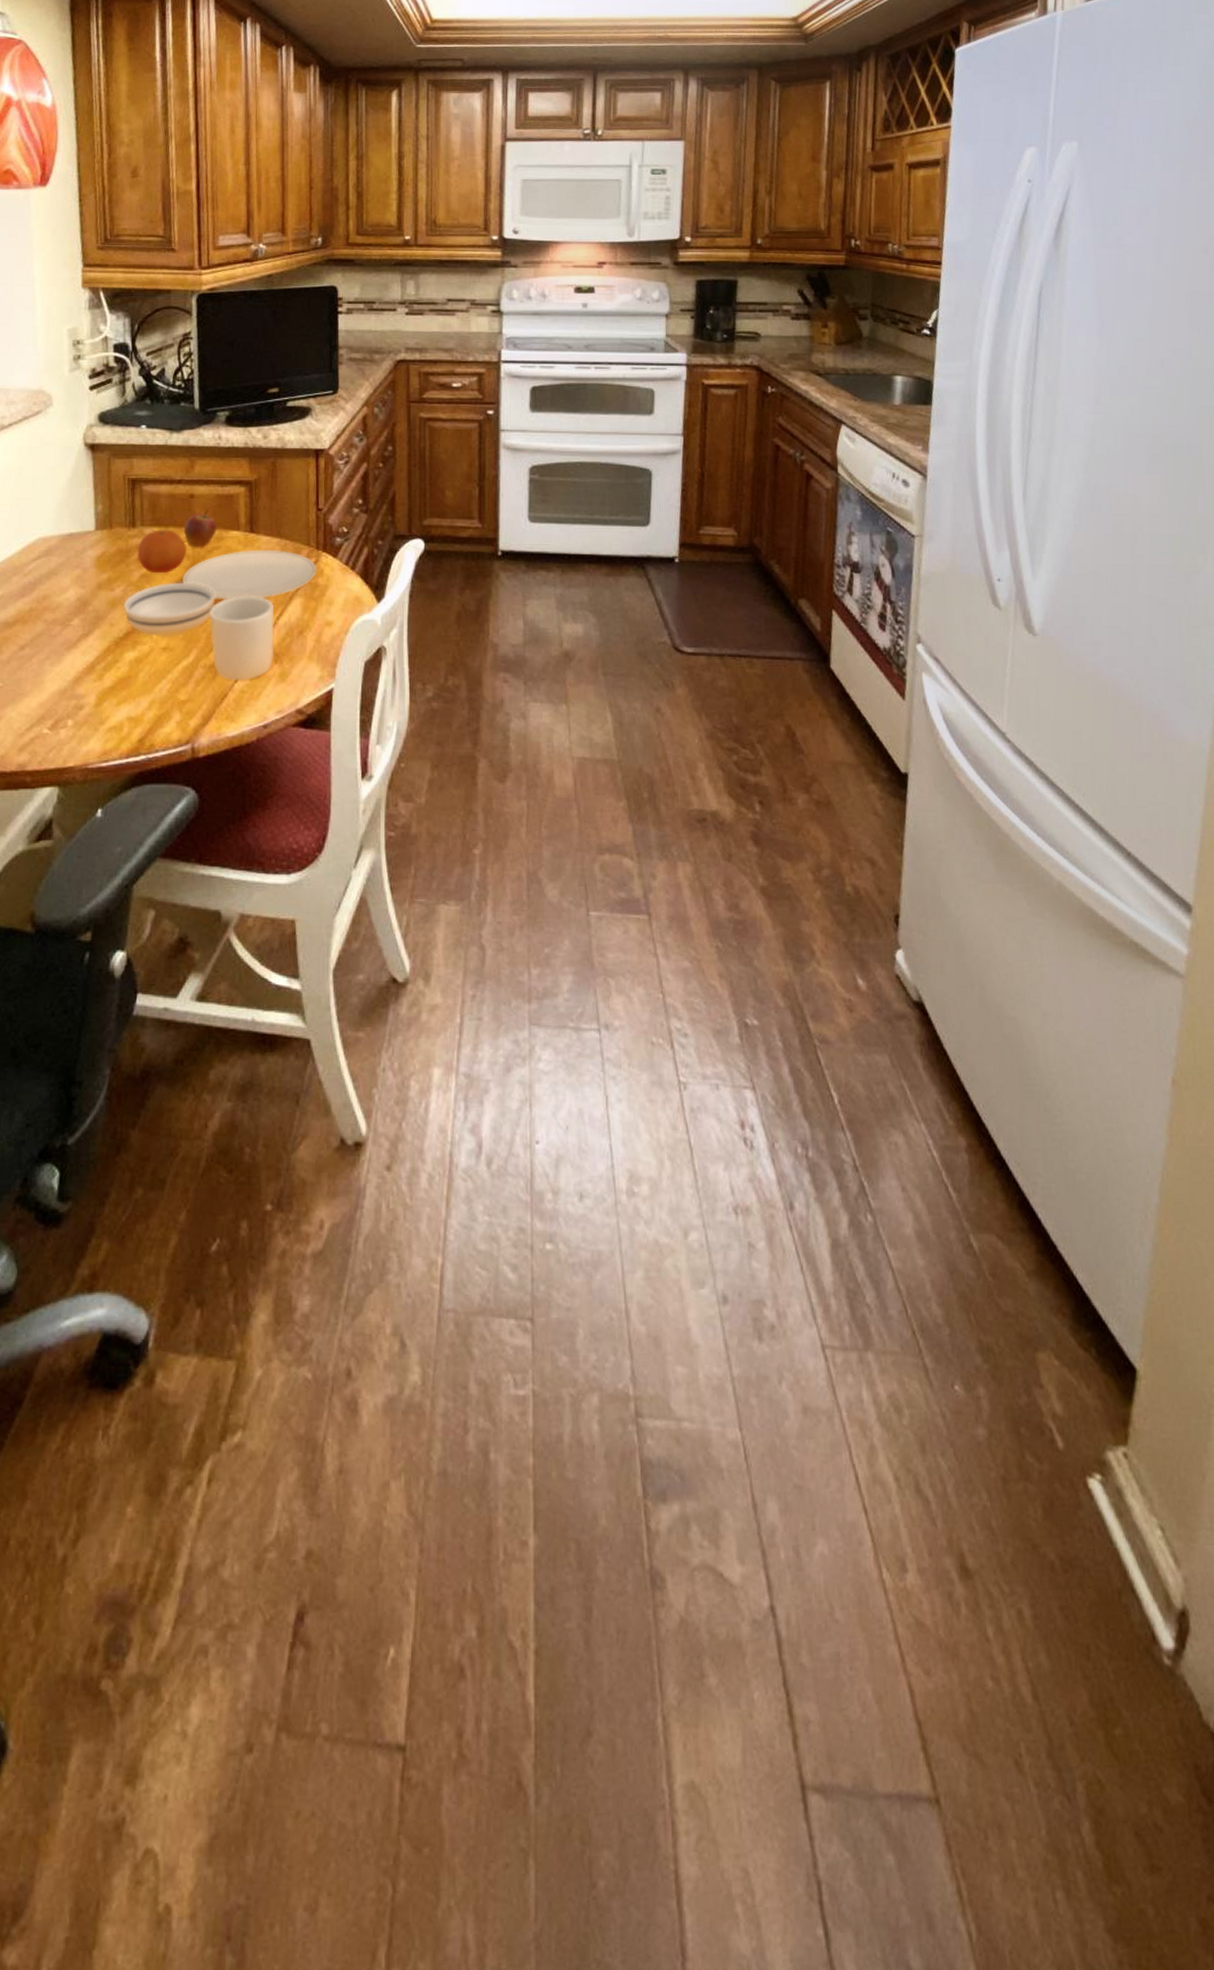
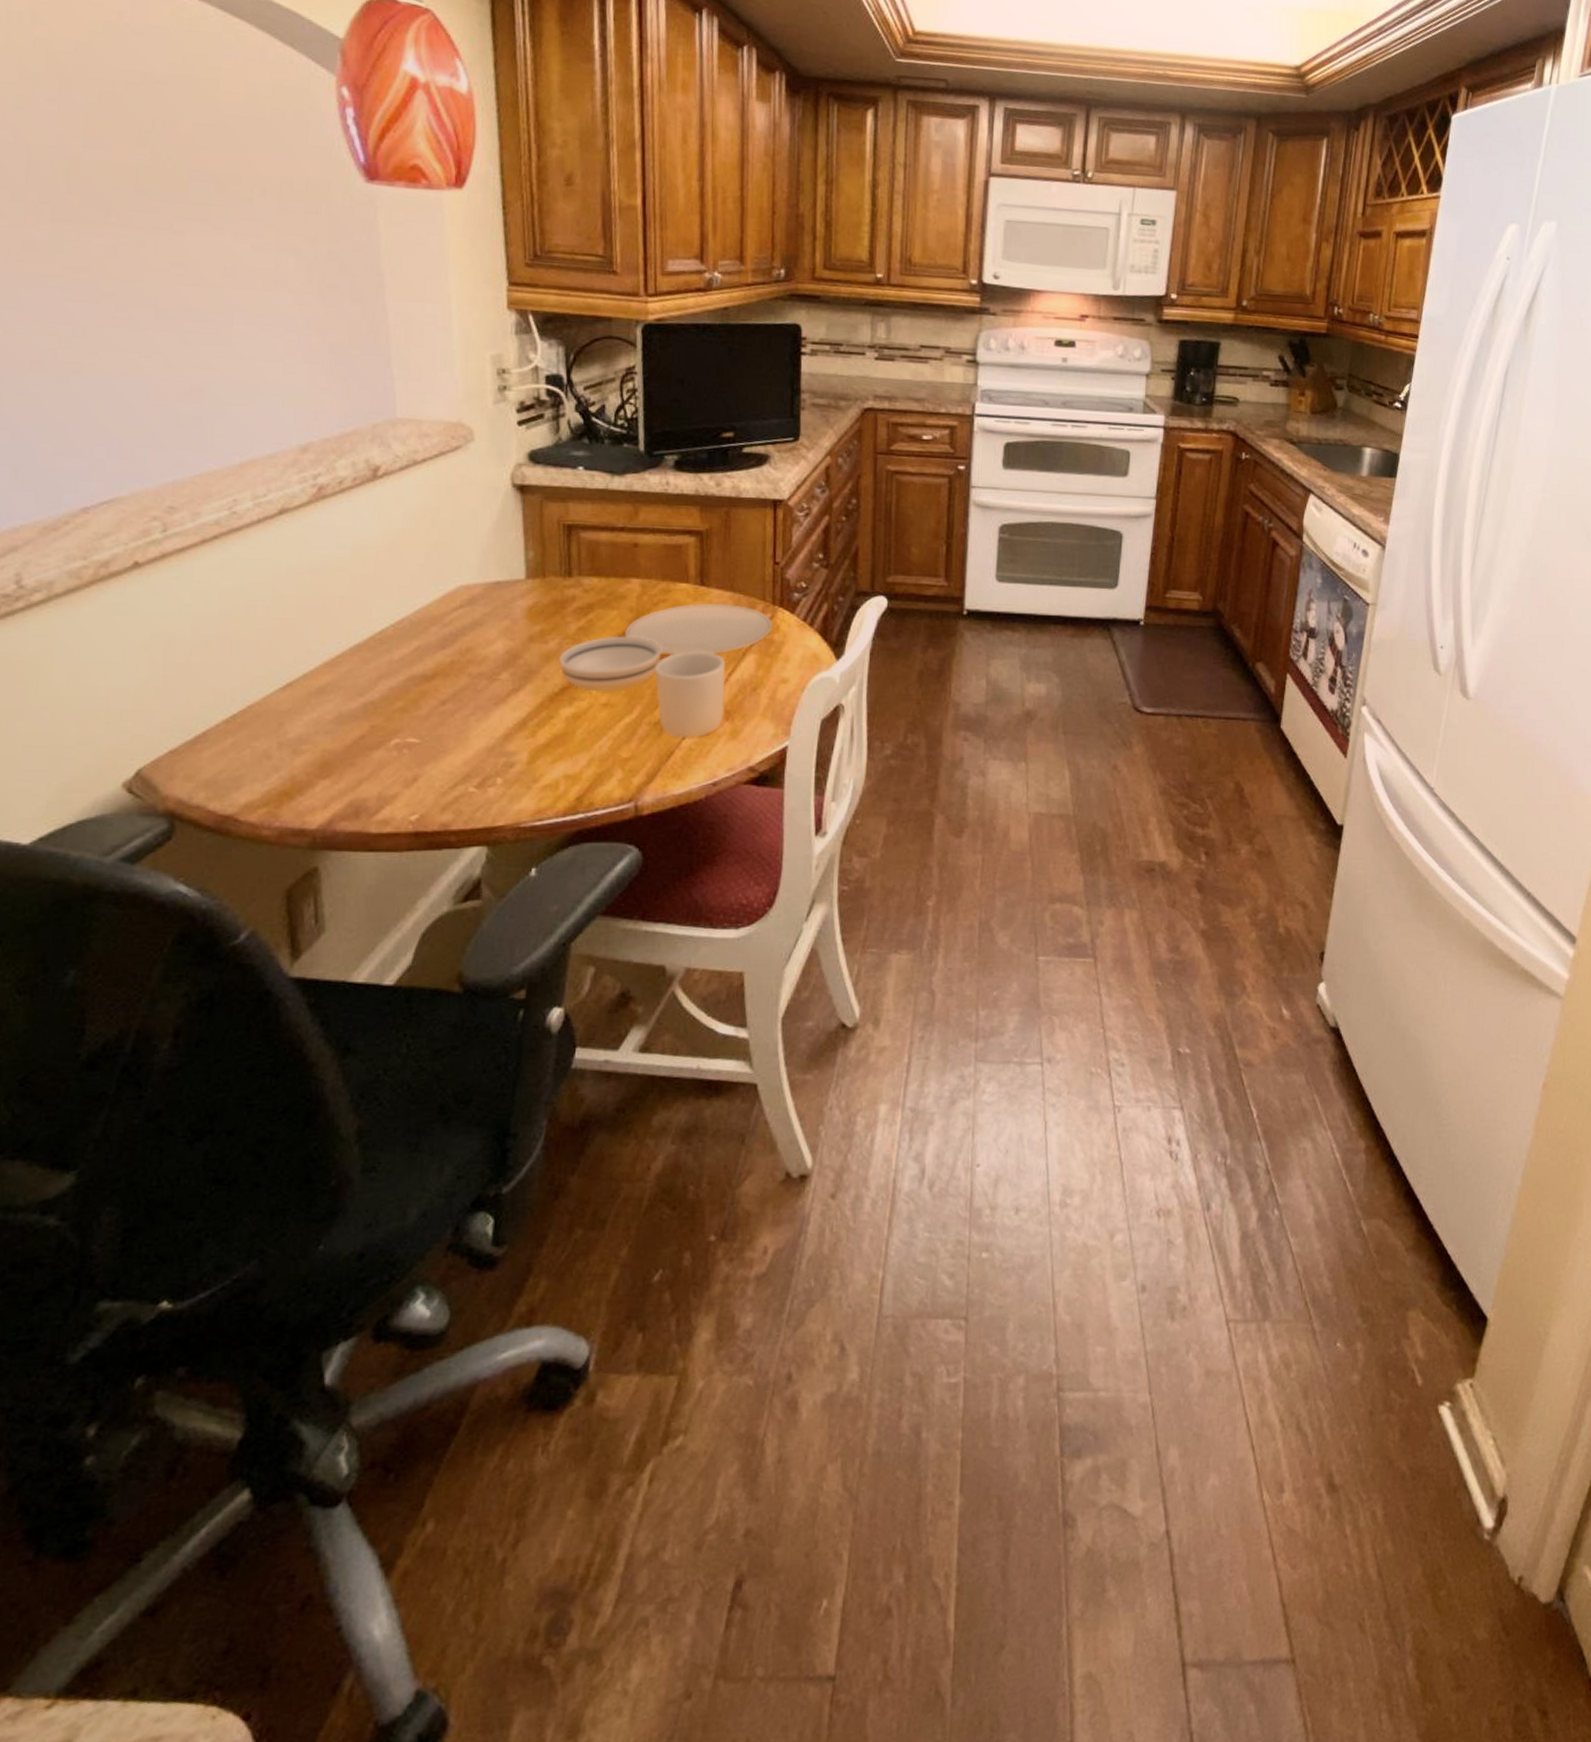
fruit: present [137,529,186,574] -> none [573,580,630,627]
fruit: present [183,509,217,548] -> none [626,559,664,600]

